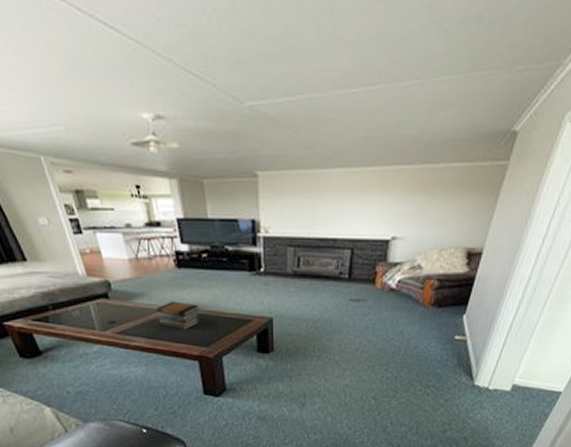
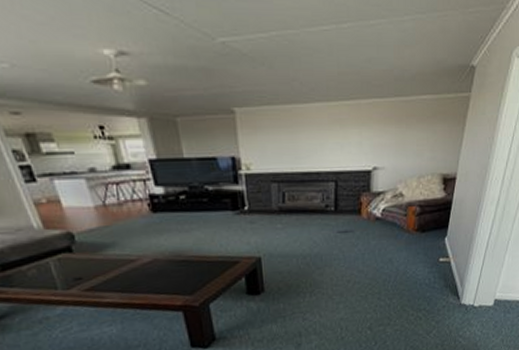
book stack: present [156,301,200,331] -> none [130,248,181,280]

